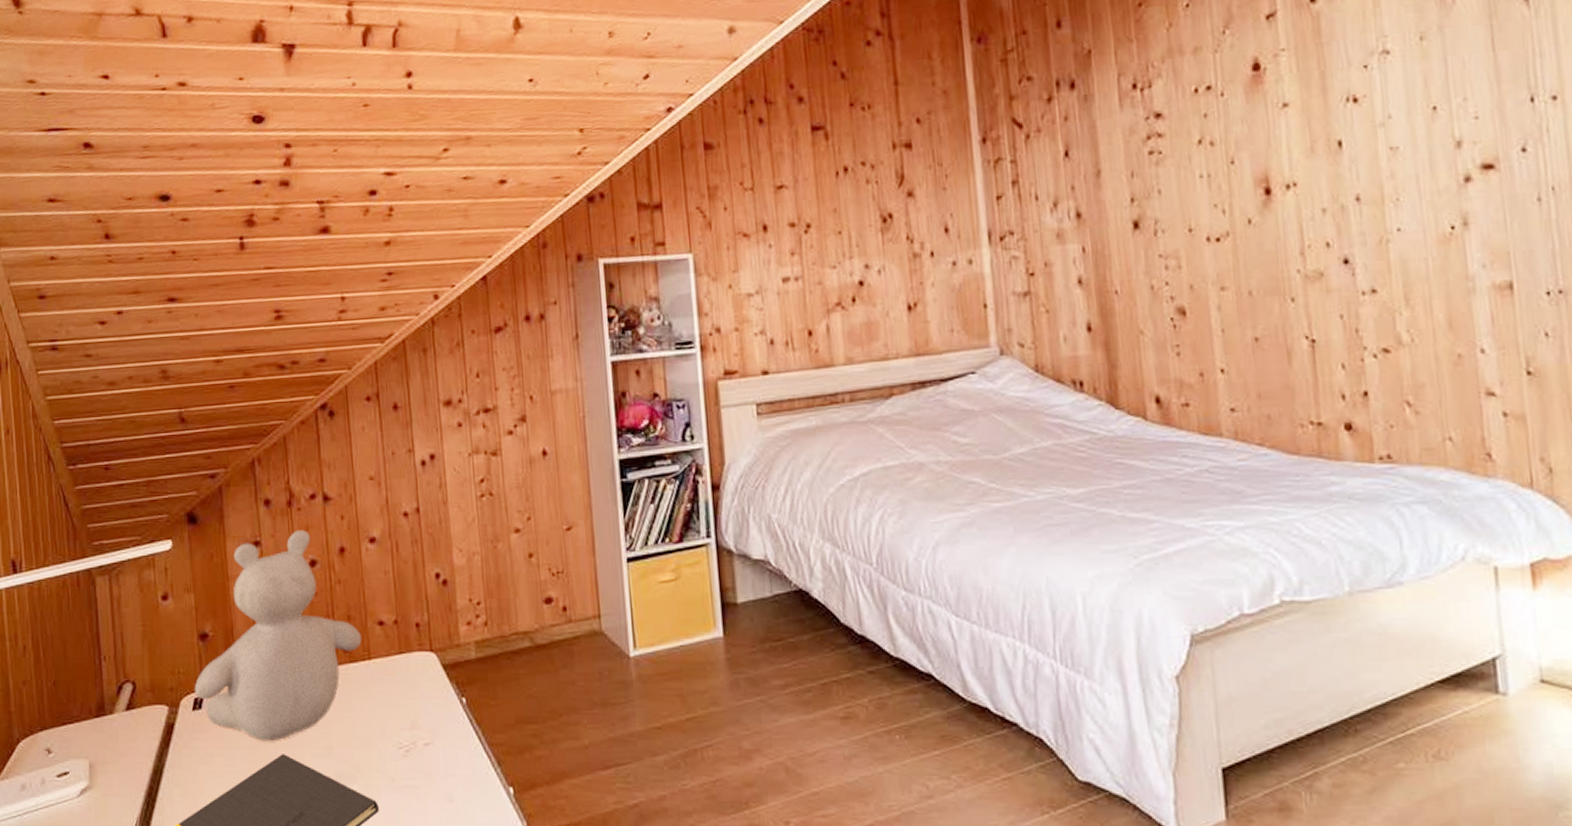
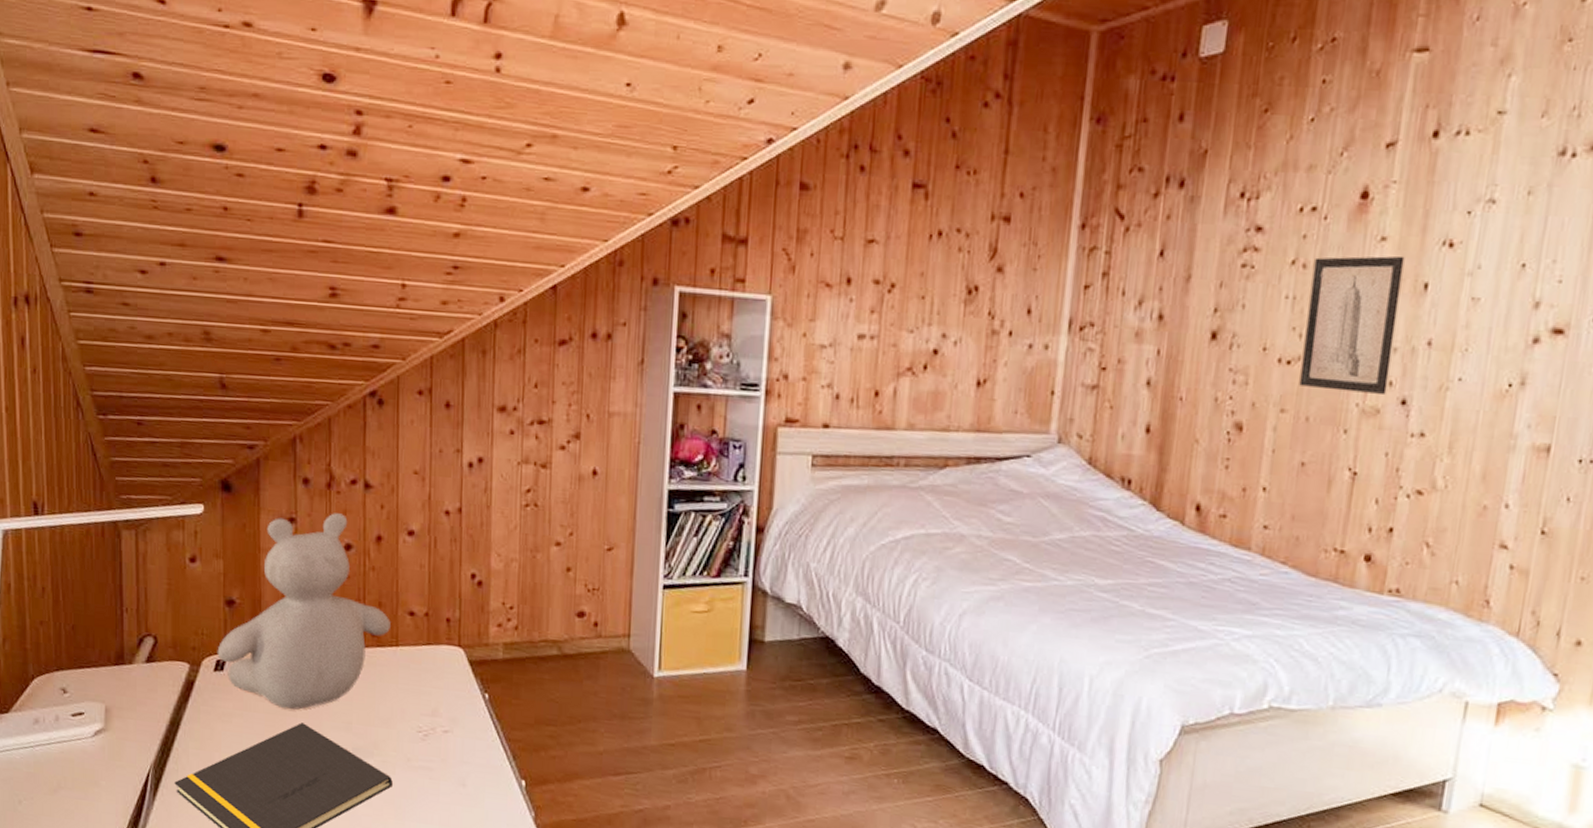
wall art: none [1221,118,1326,261] -> present [1299,255,1405,394]

